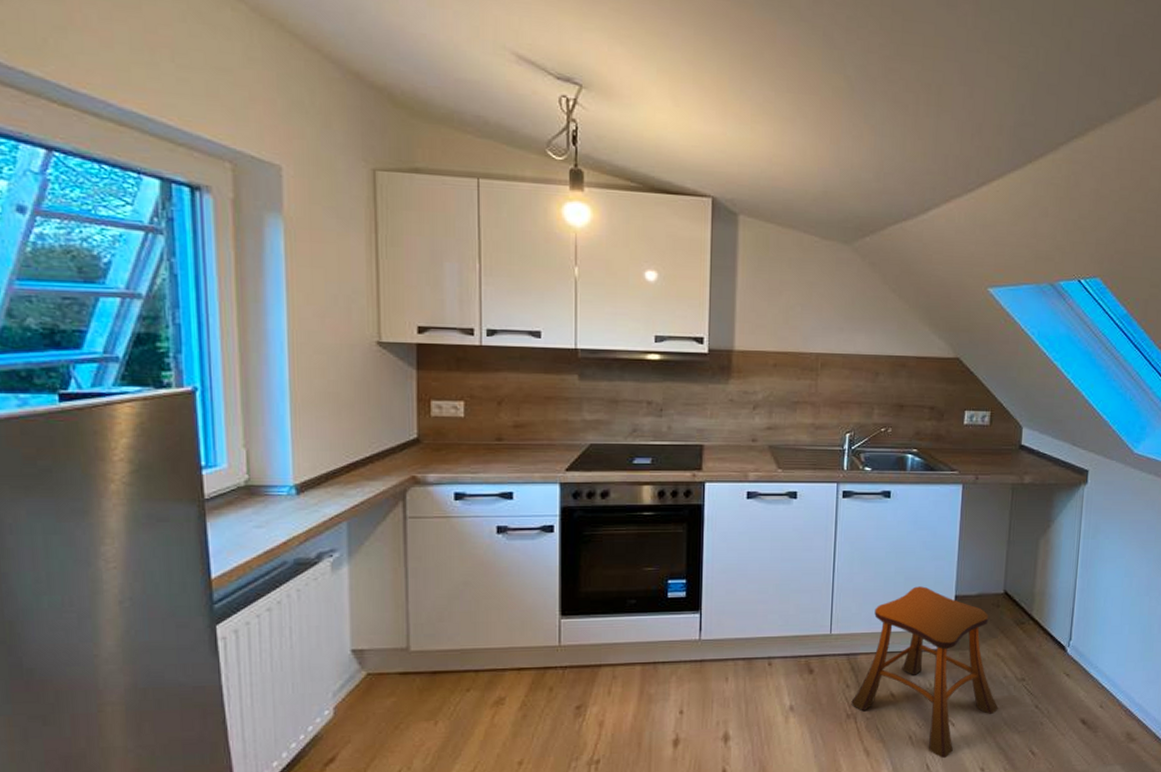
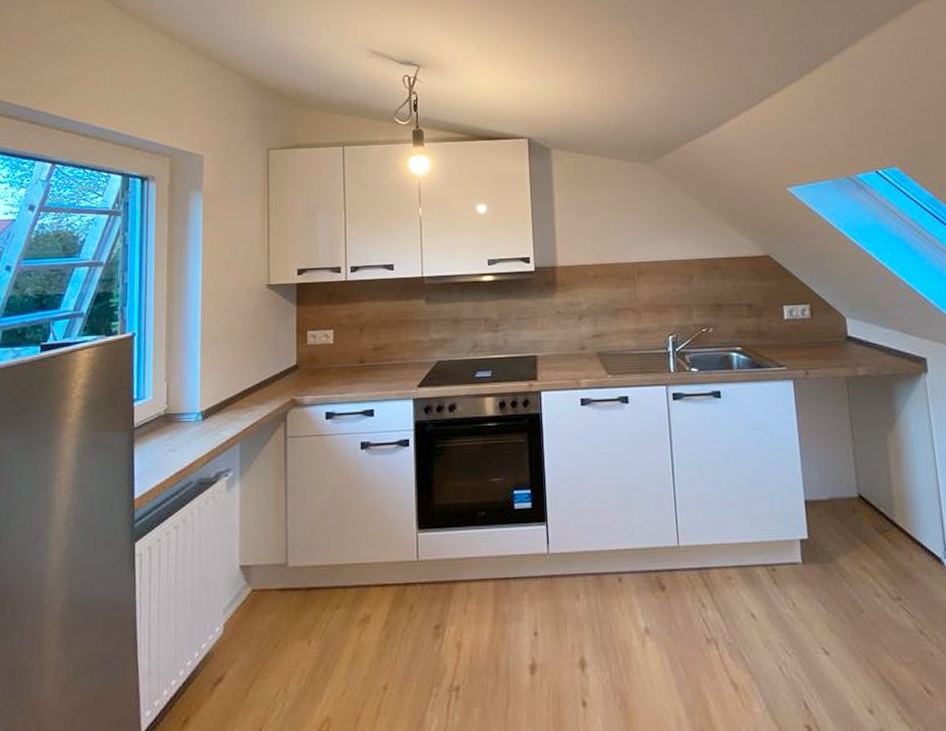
stool: present [851,586,998,759] -> none [709,491,876,696]

